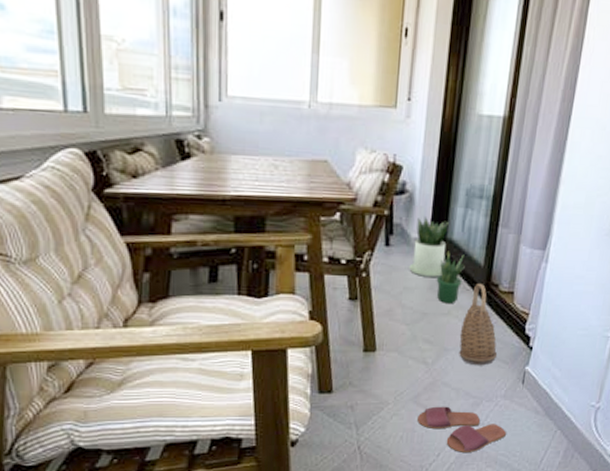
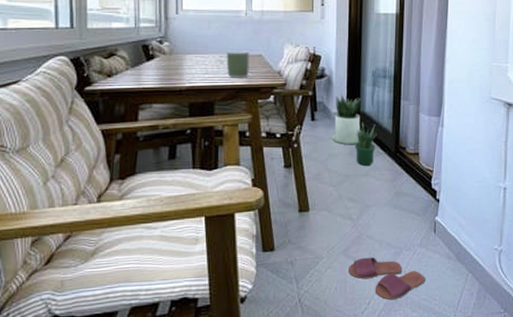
mug: none [282,154,312,189] -> present [226,51,249,78]
basket: present [459,282,498,366] -> none [378,147,411,219]

